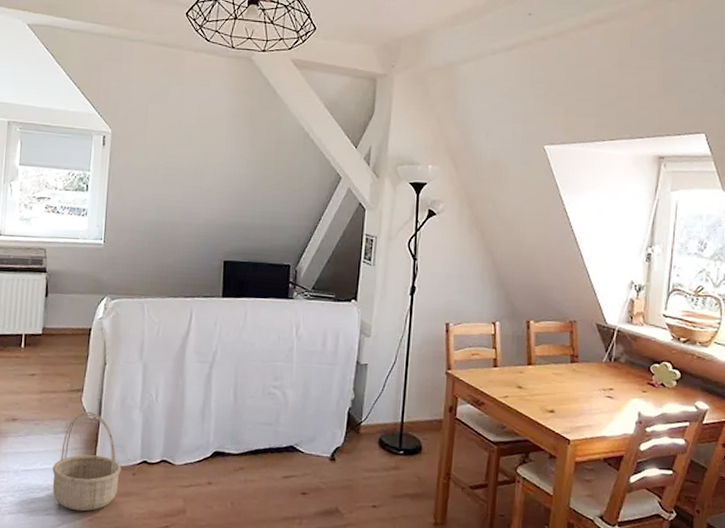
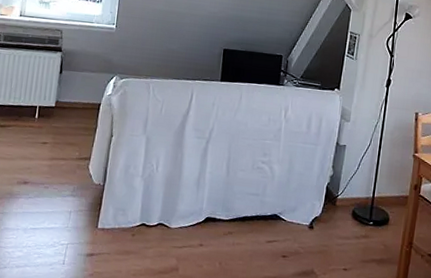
basket: present [52,411,122,512] -> none [58,177,122,267]

